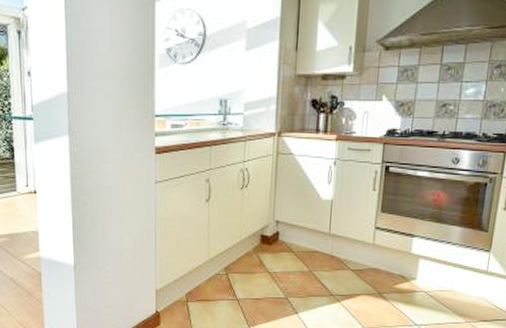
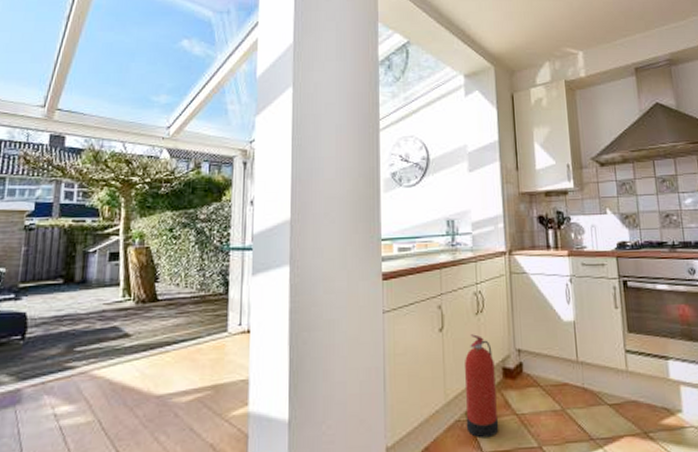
fire extinguisher: none [224,206,254,289] -> present [465,334,499,439]

